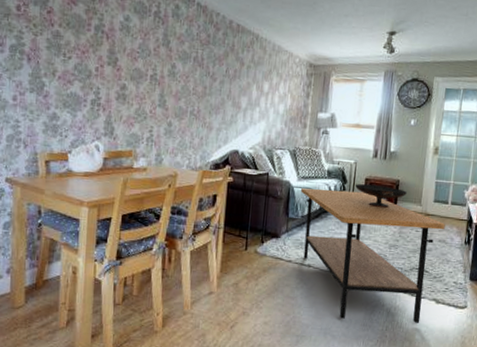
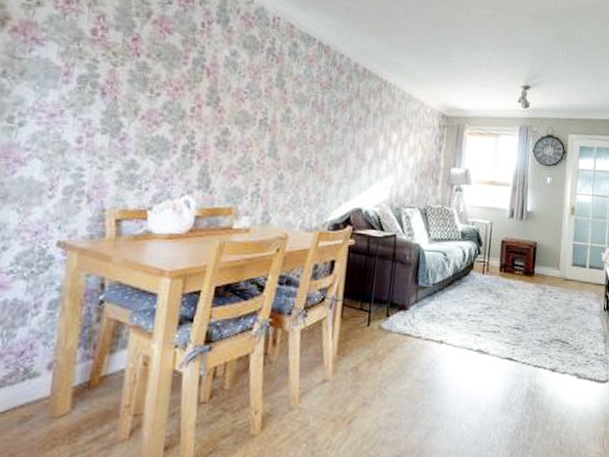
coffee table: present [301,188,445,323] -> none [432,252,584,403]
decorative bowl: present [355,184,407,209] -> none [491,246,545,274]

